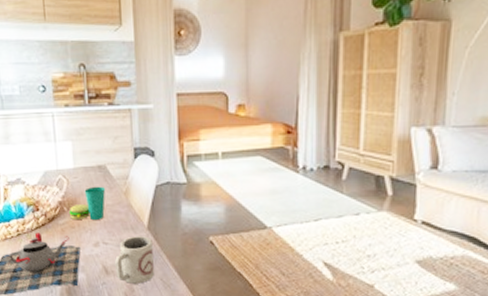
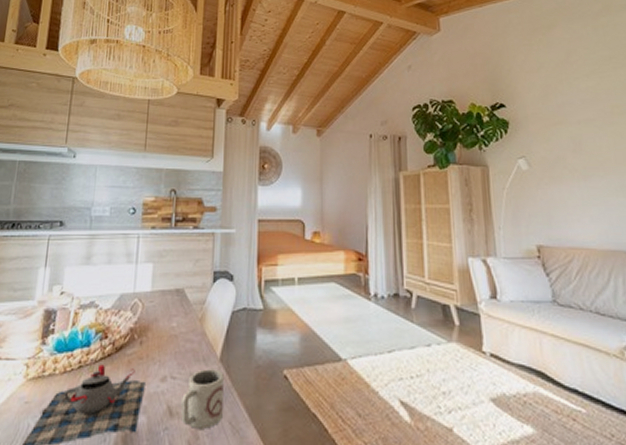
cup: present [69,186,106,221] -> none [139,311,181,351]

